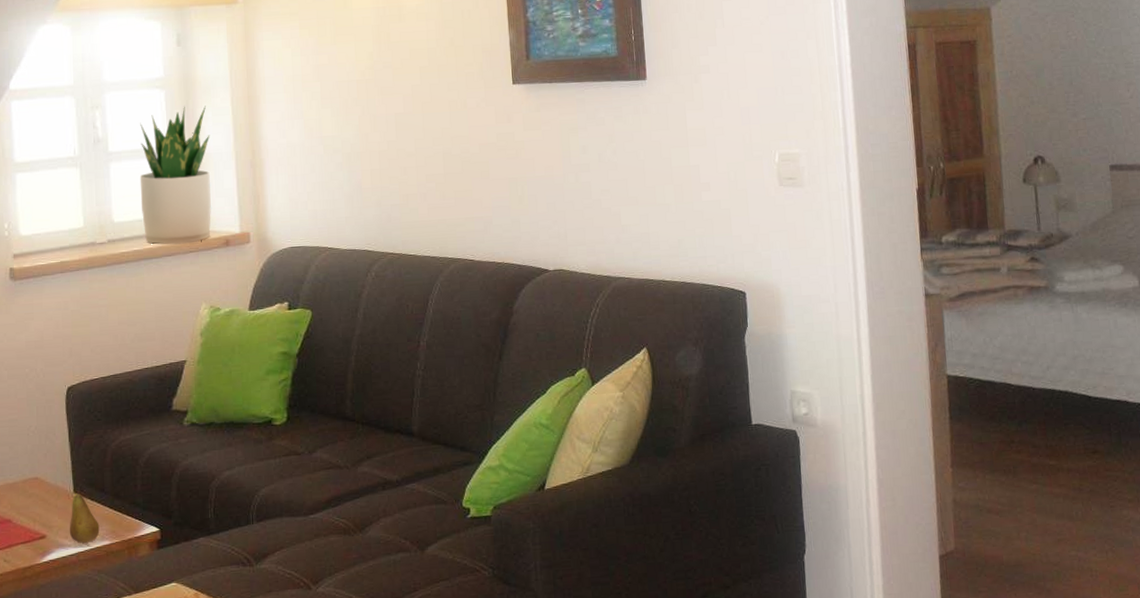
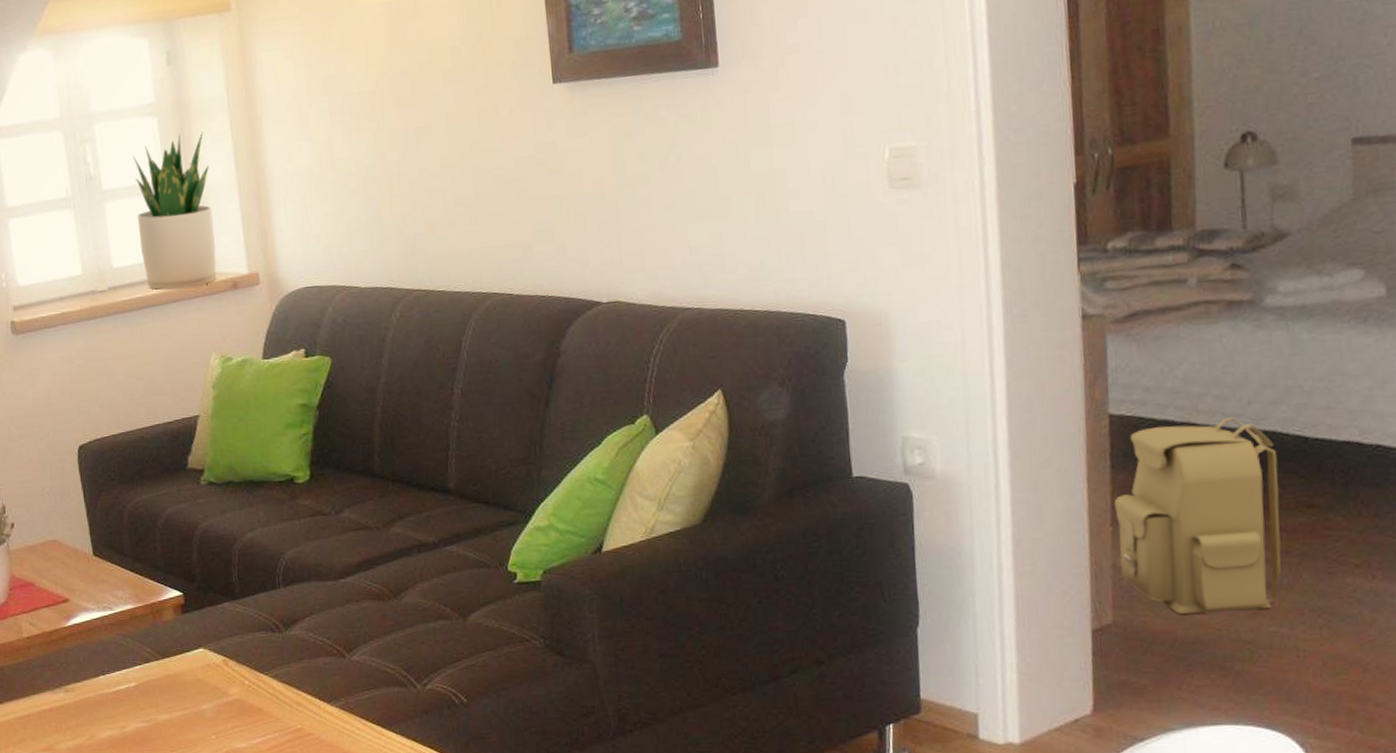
fruit: present [69,484,100,543] -> none [91,546,122,607]
backpack: none [953,379,1077,541] -> present [1114,417,1281,614]

